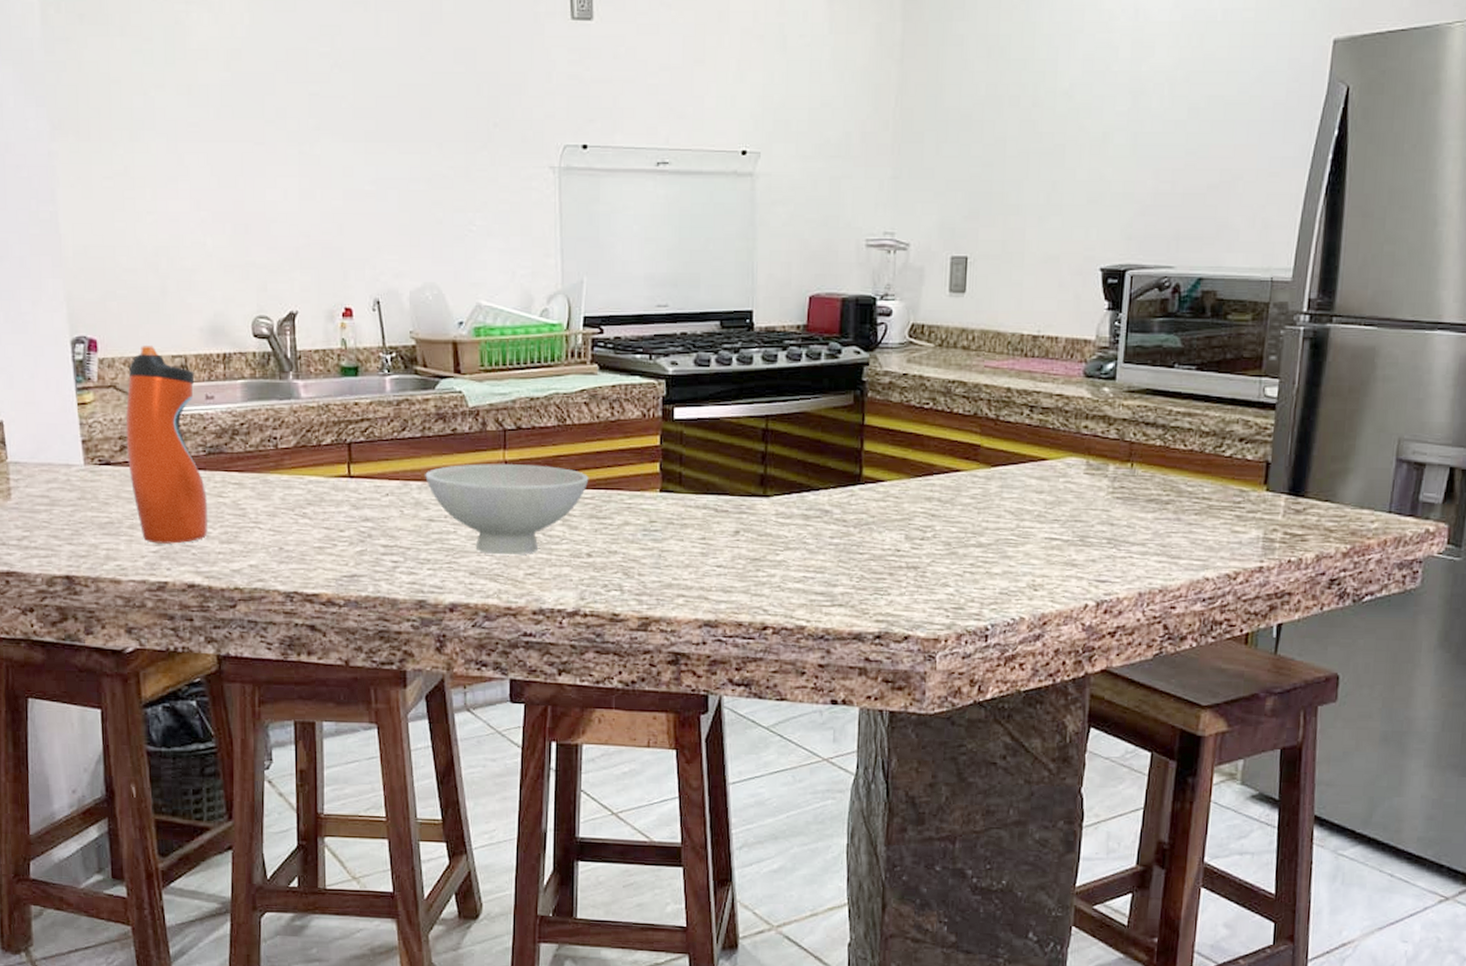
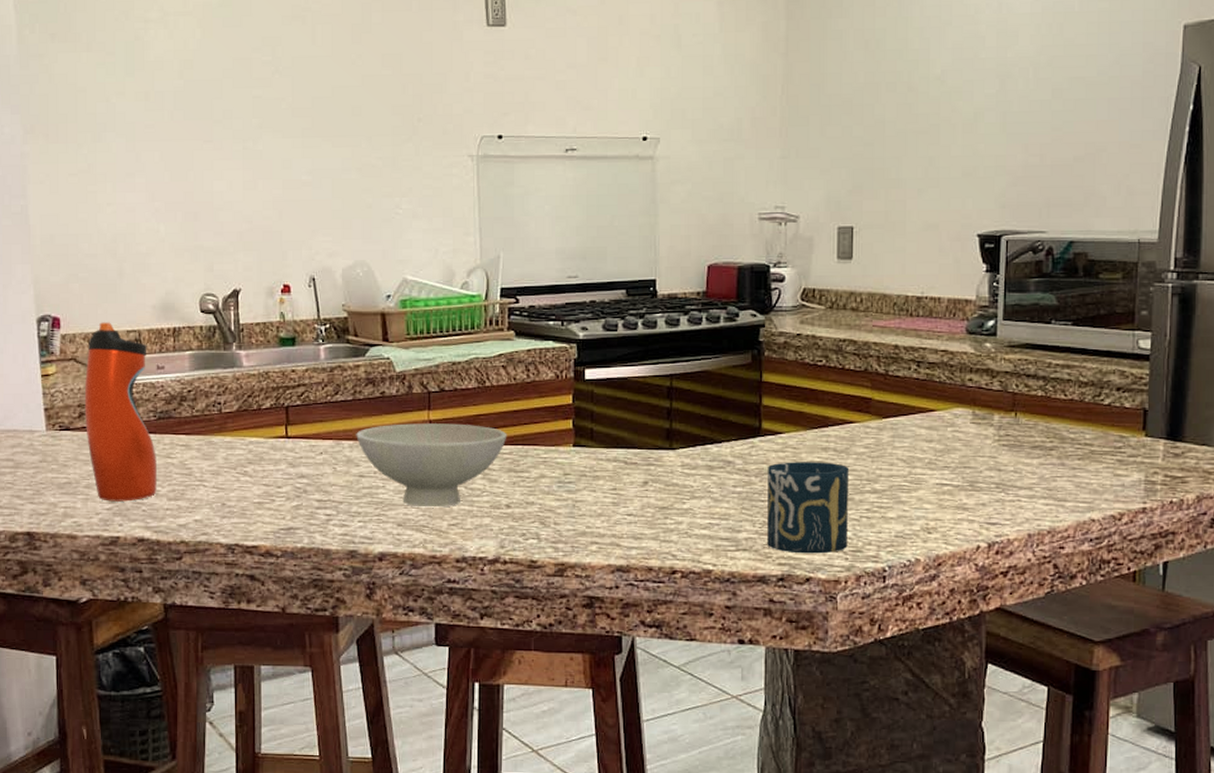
cup: none [864,512,954,611] -> present [767,462,849,554]

